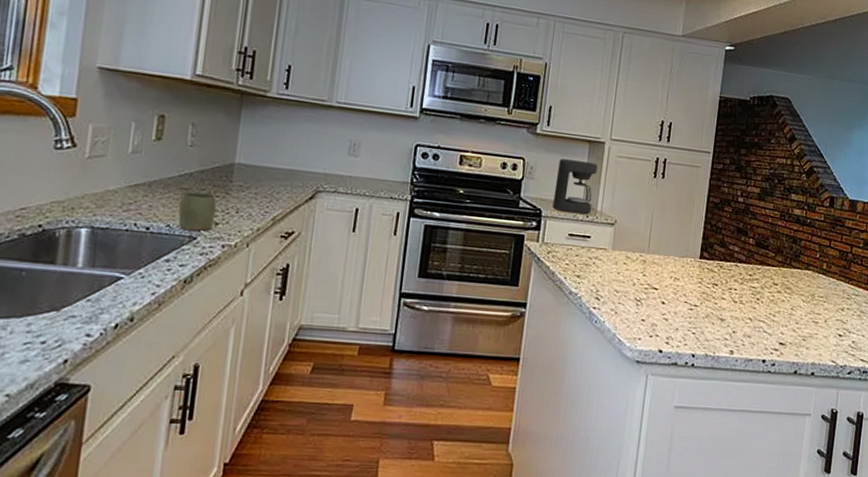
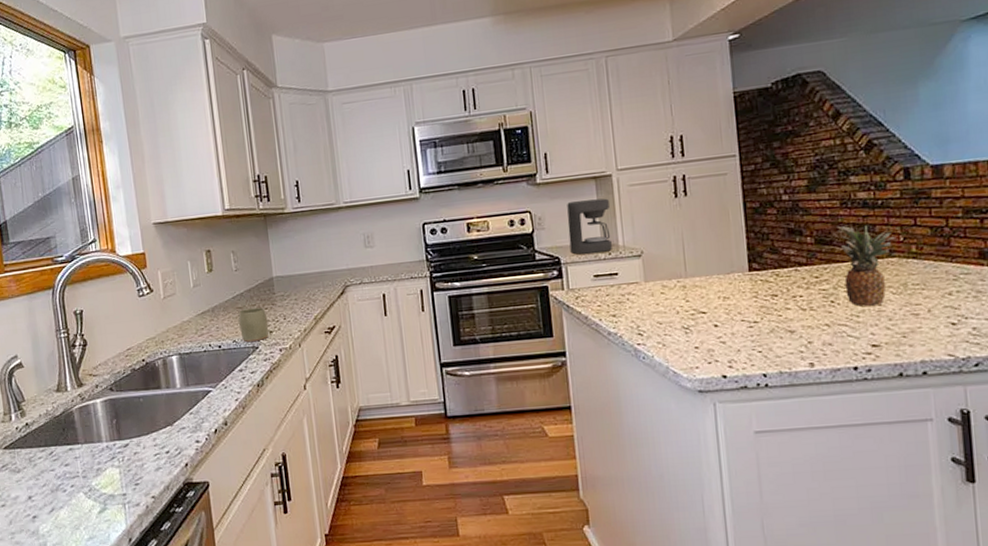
fruit: none [769,234,815,310] -> present [836,225,897,307]

